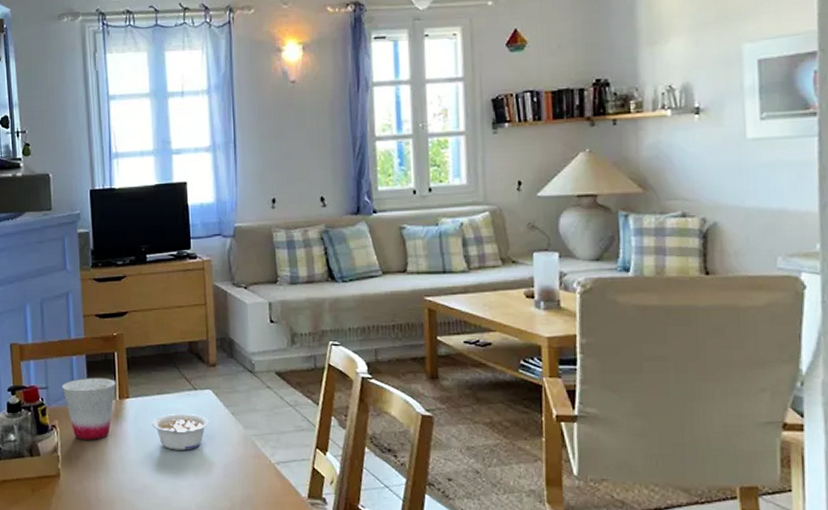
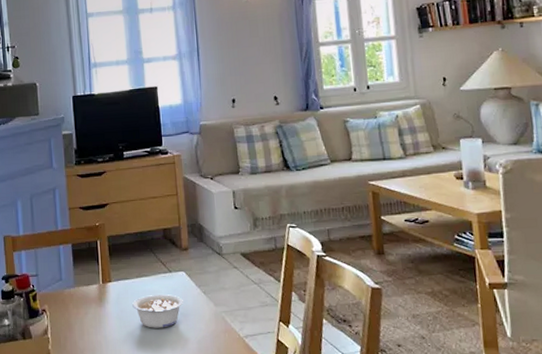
cup: present [62,378,116,440] -> none [50,264,99,322]

